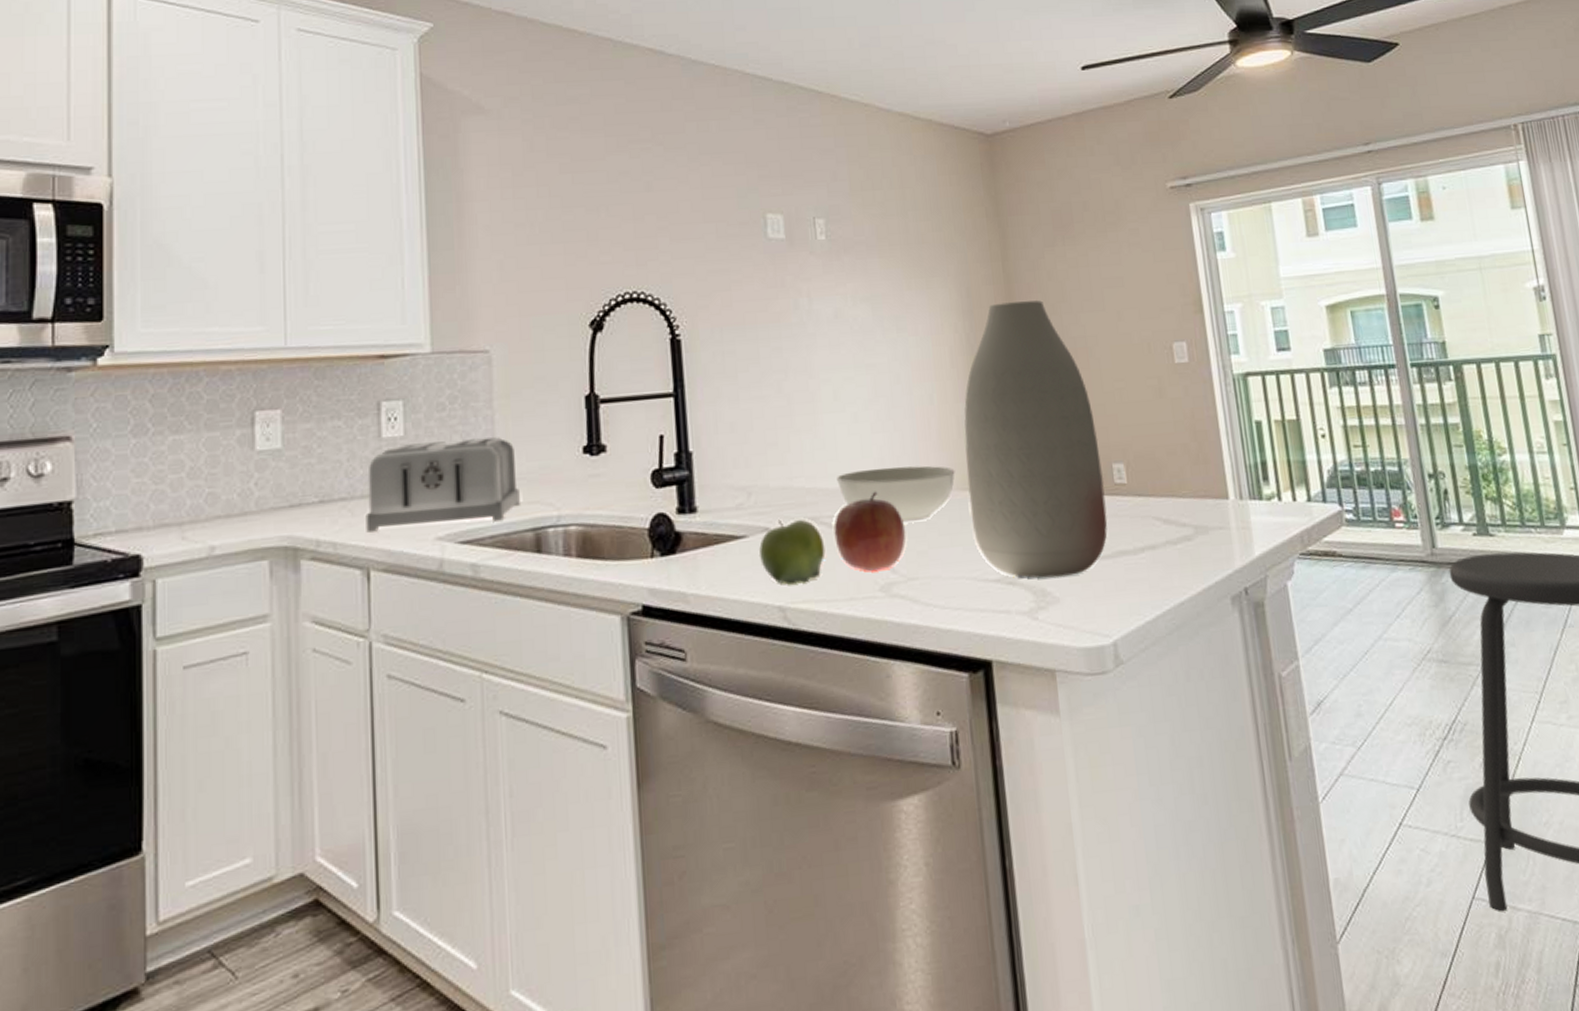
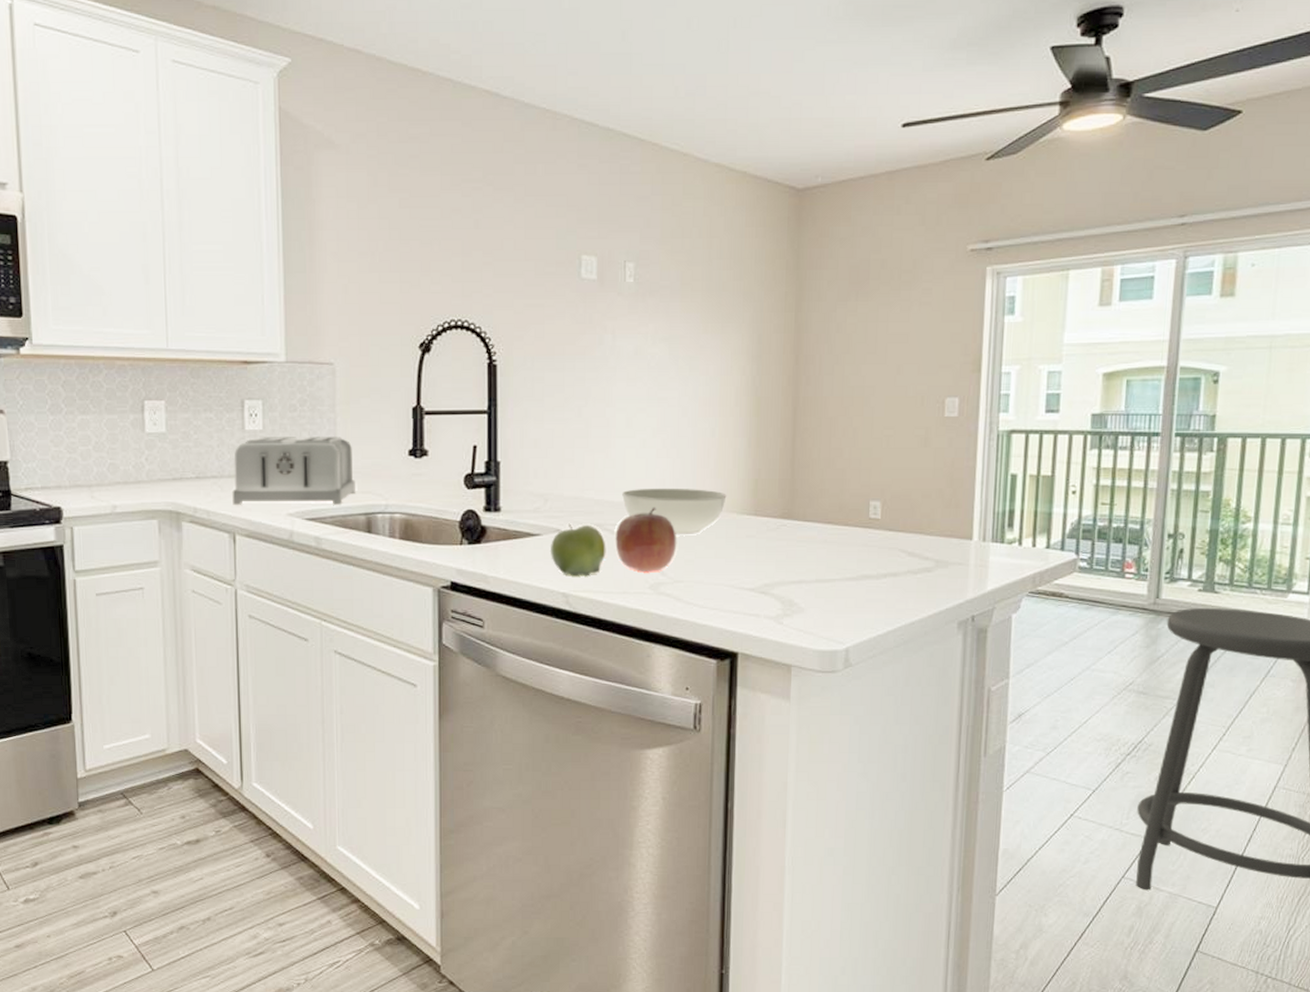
vase: present [964,300,1108,578] -> none [736,351,860,591]

